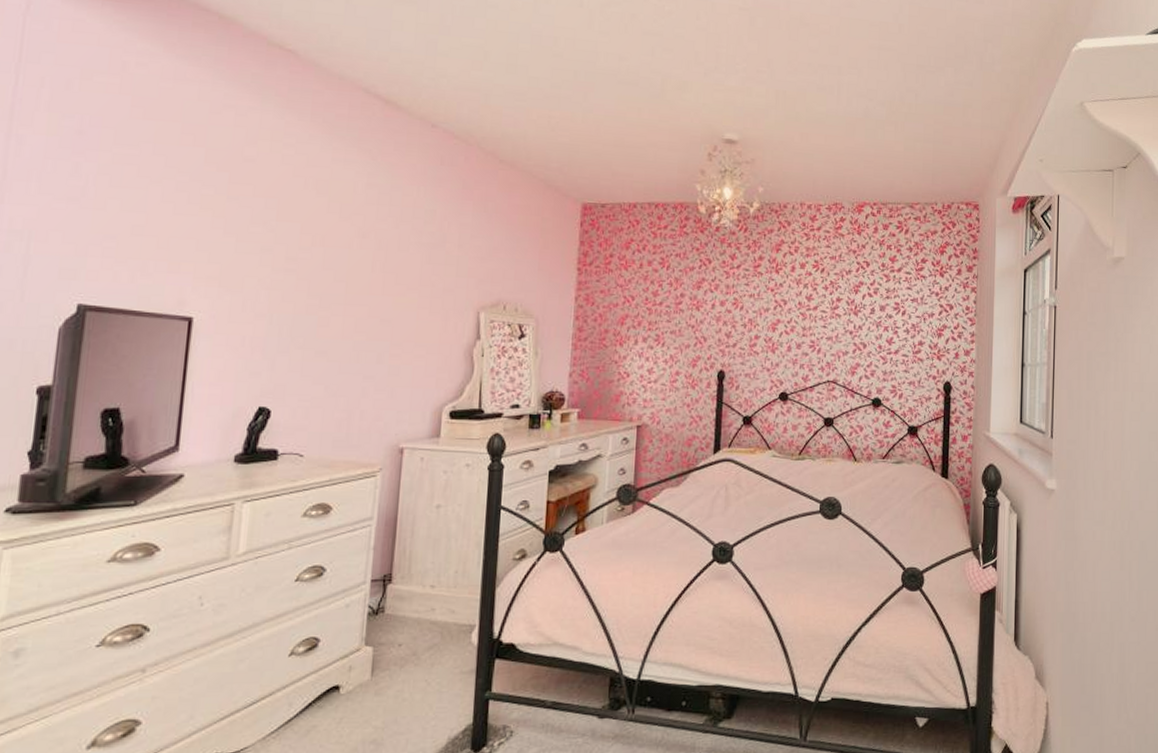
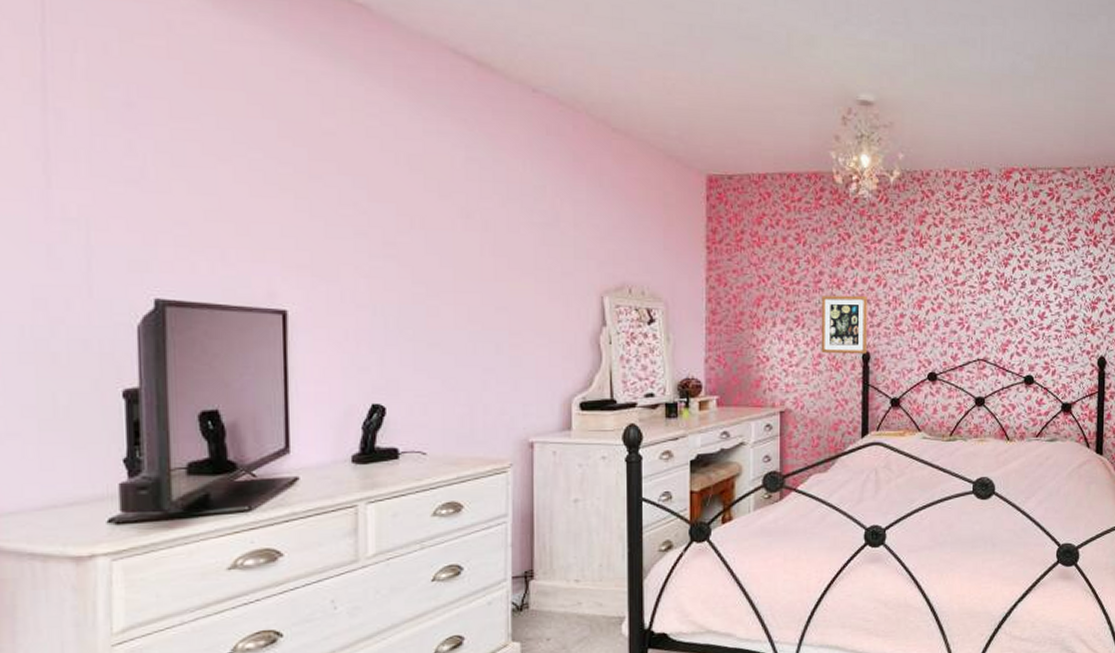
picture frame: none [679,316,724,373] -> present [821,295,867,354]

